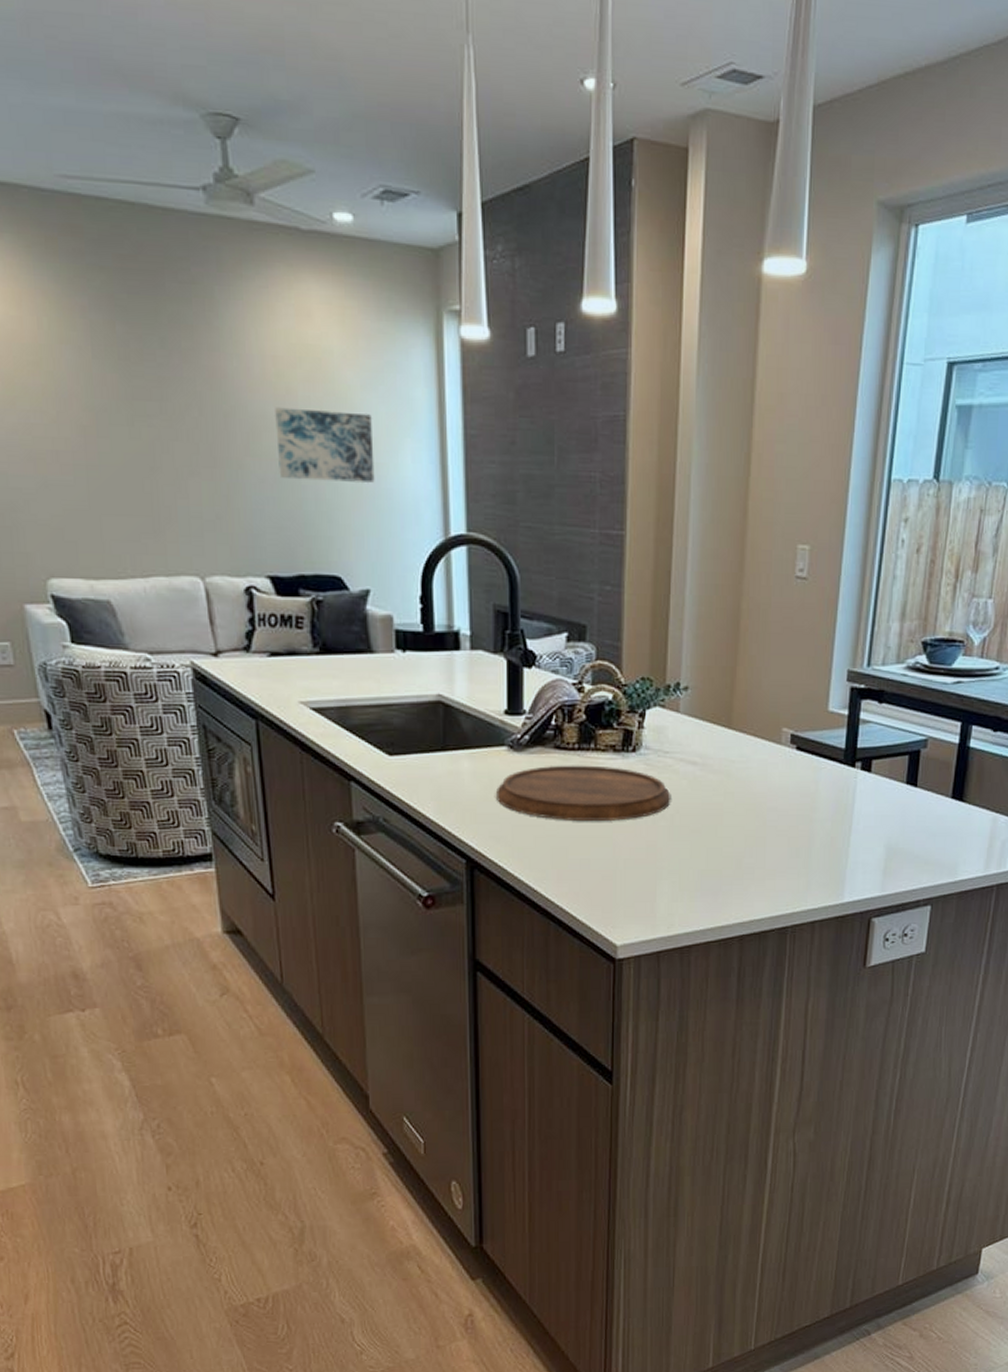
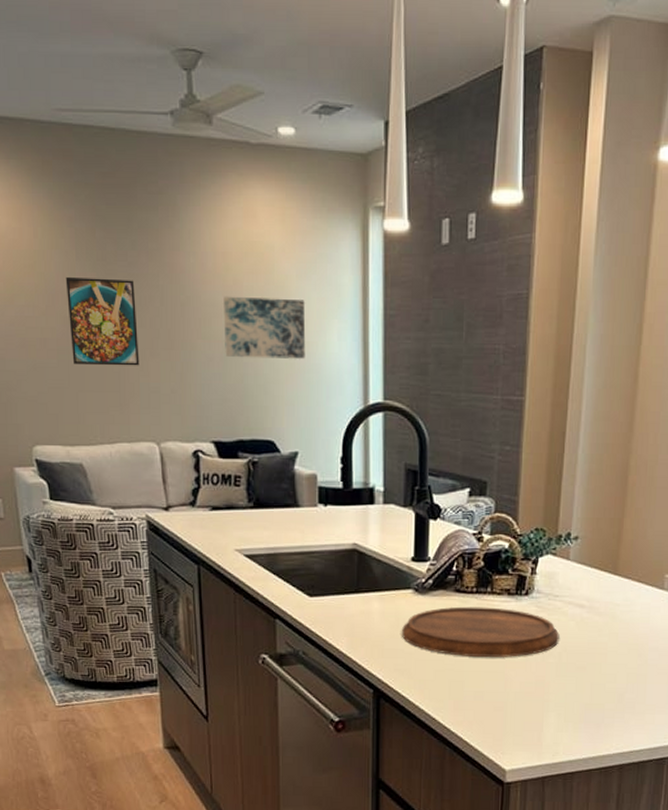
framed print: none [80,377,176,486] -> present [65,276,140,366]

